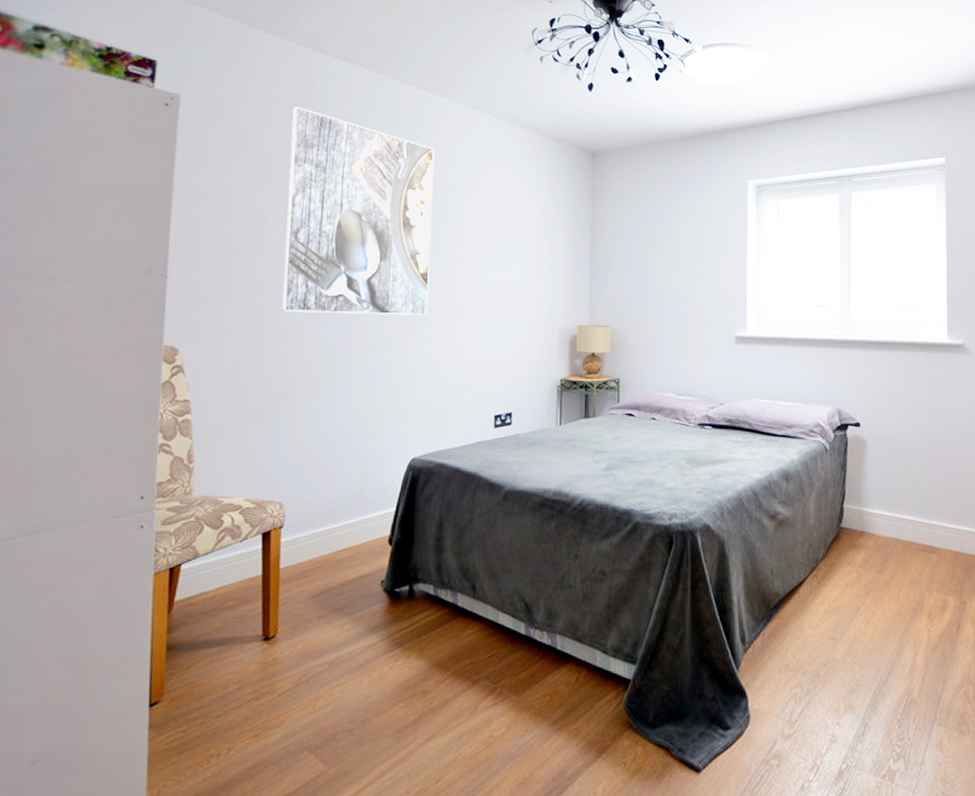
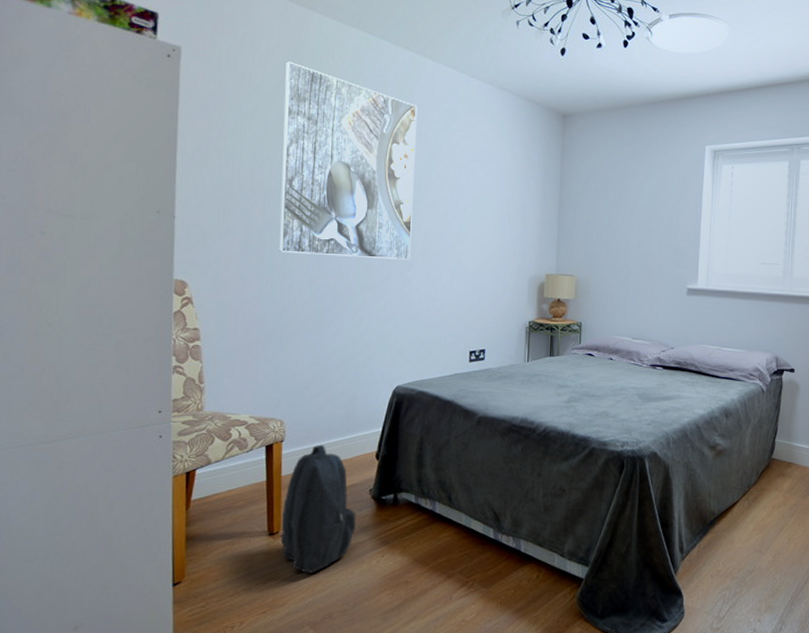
backpack: none [276,529,365,685] -> present [279,444,356,573]

